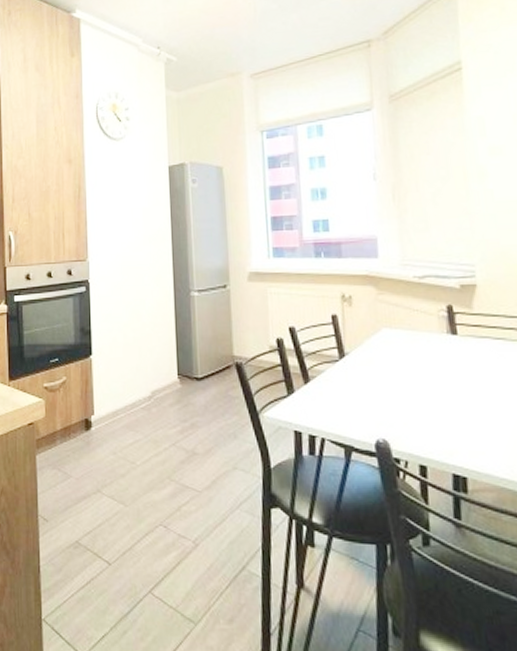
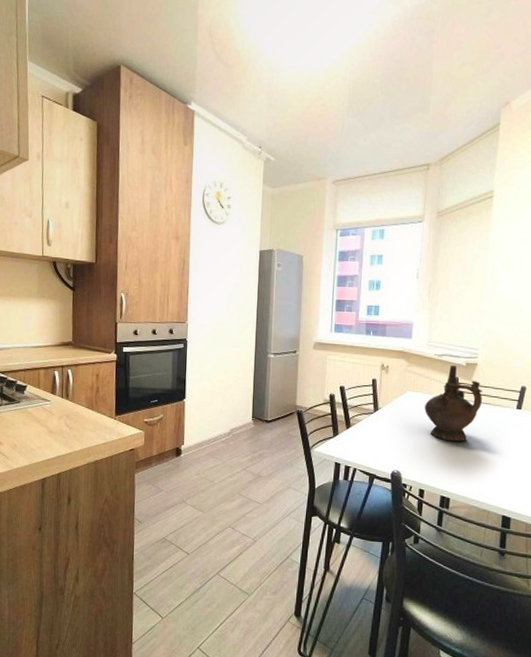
ceremonial vessel: none [410,288,492,395] -> present [425,365,482,442]

